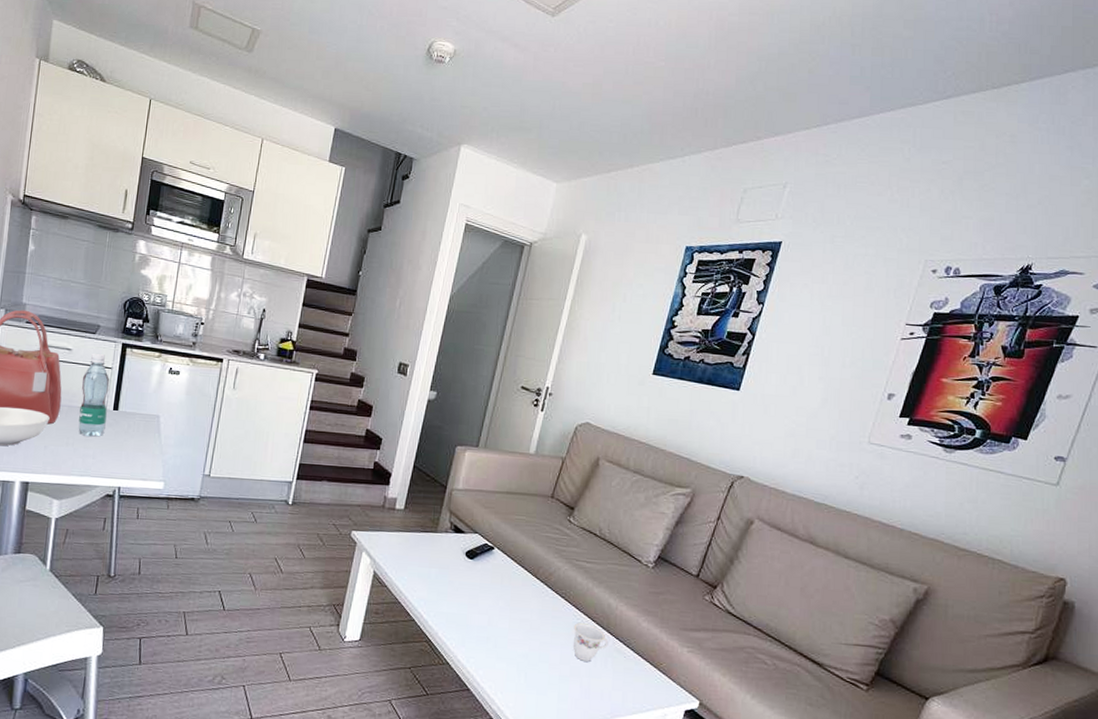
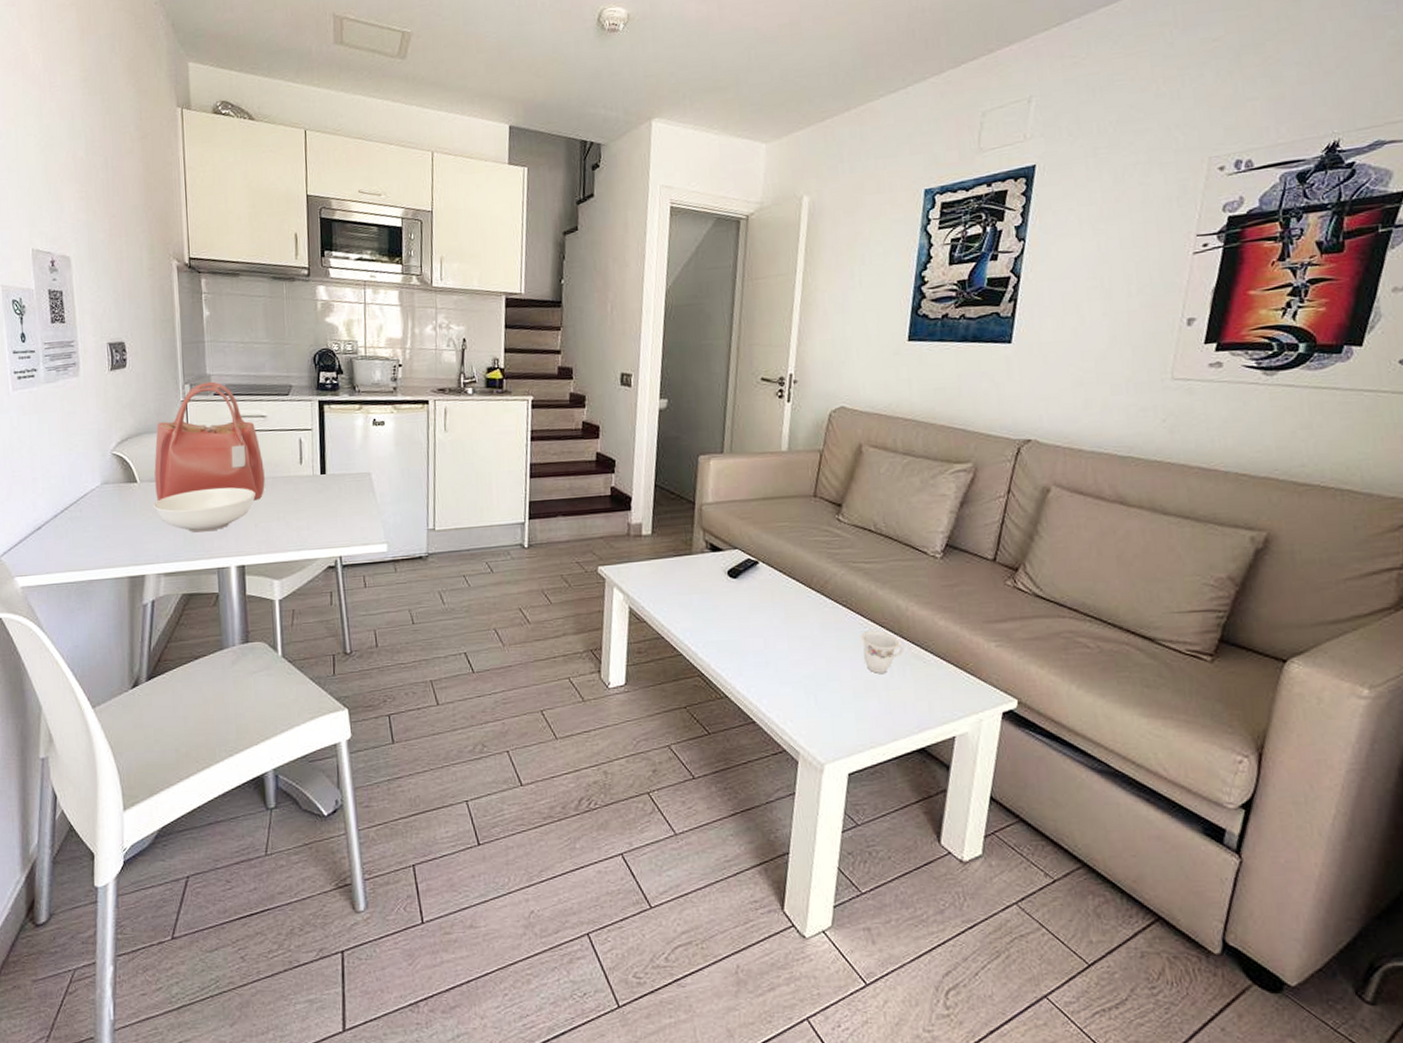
bottle: present [78,353,110,437] -> none [282,415,316,507]

